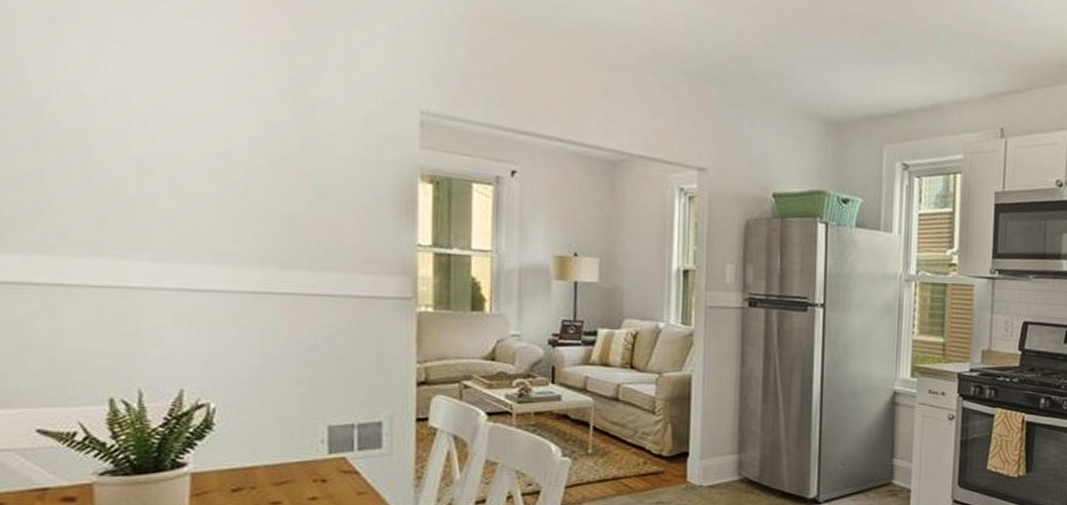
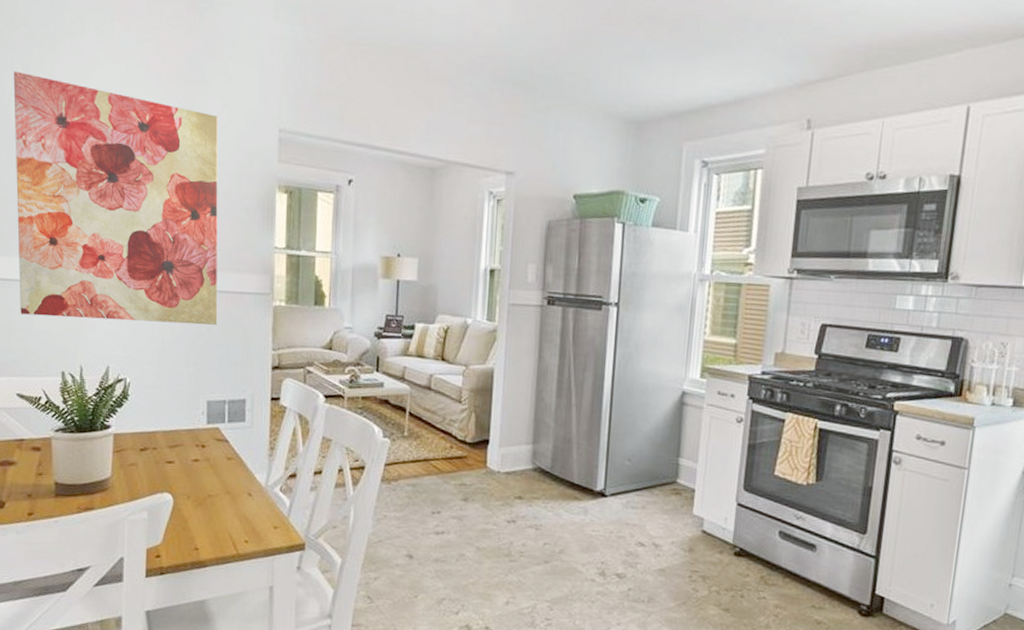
wall art: none [31,21,342,336] -> present [14,71,219,325]

